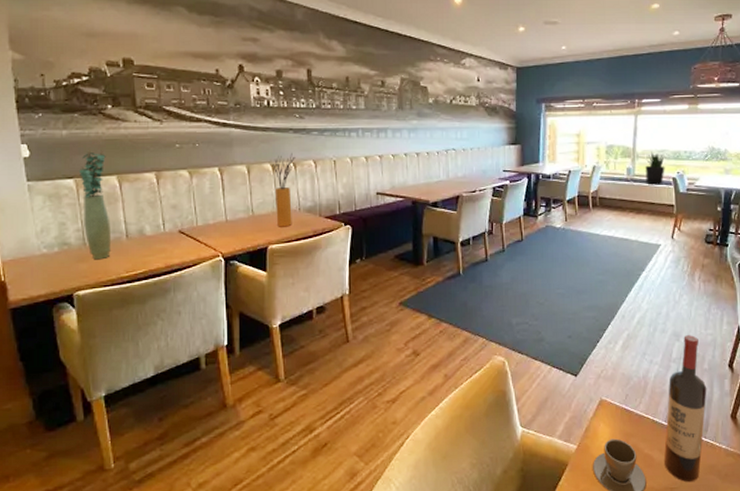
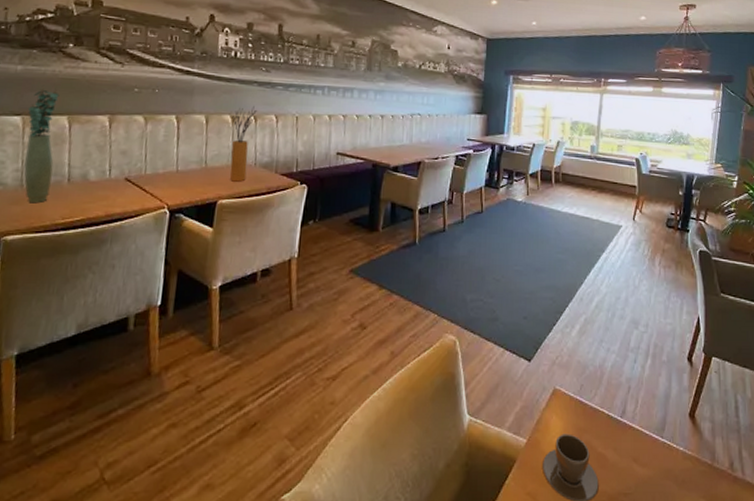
planter: present [645,151,665,185] -> none [609,130,628,165]
wine bottle: present [663,335,707,483] -> none [618,323,665,488]

